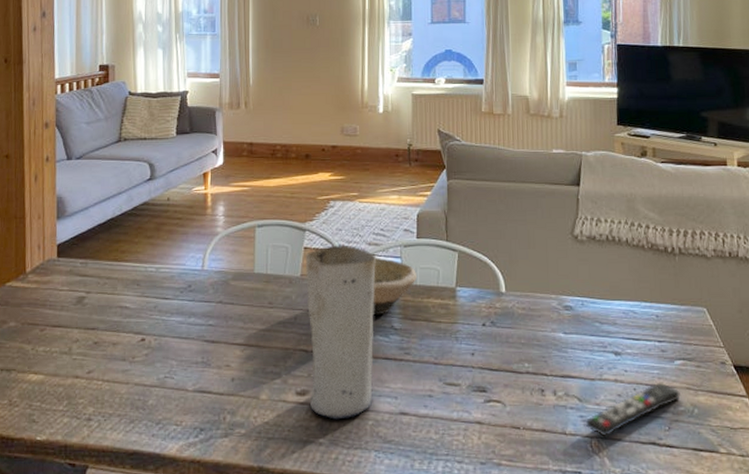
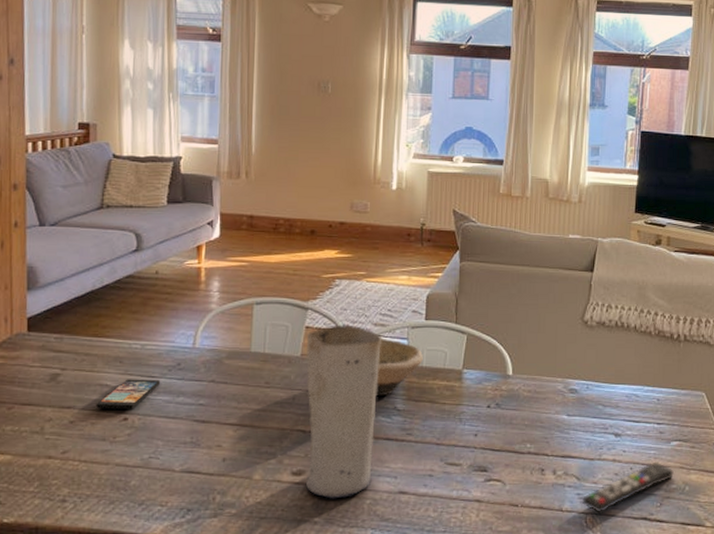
smartphone: none [118,300,173,330] -> present [97,379,160,409]

